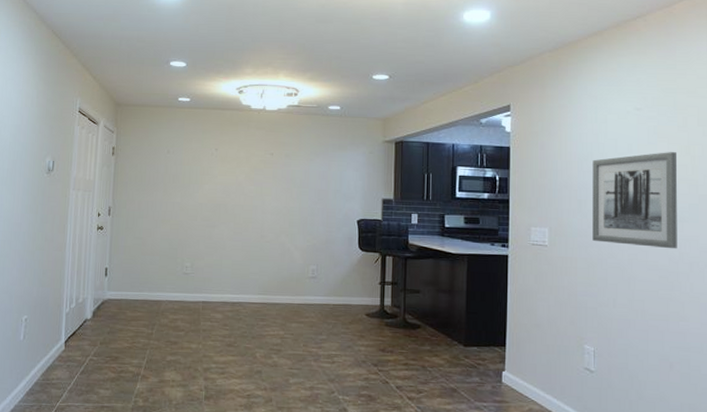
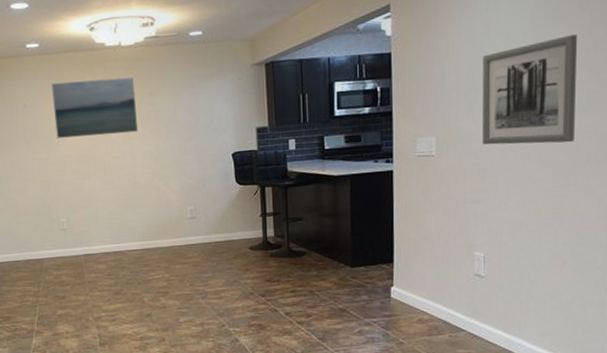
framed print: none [194,134,273,190] -> present [51,76,139,139]

